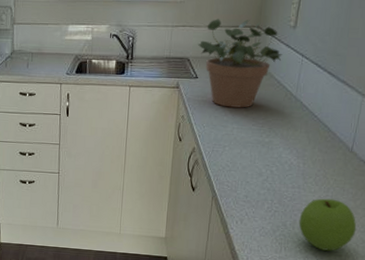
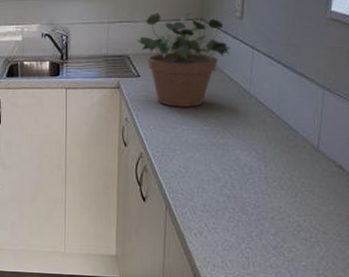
apple: present [298,198,357,251] -> none [266,204,333,265]

